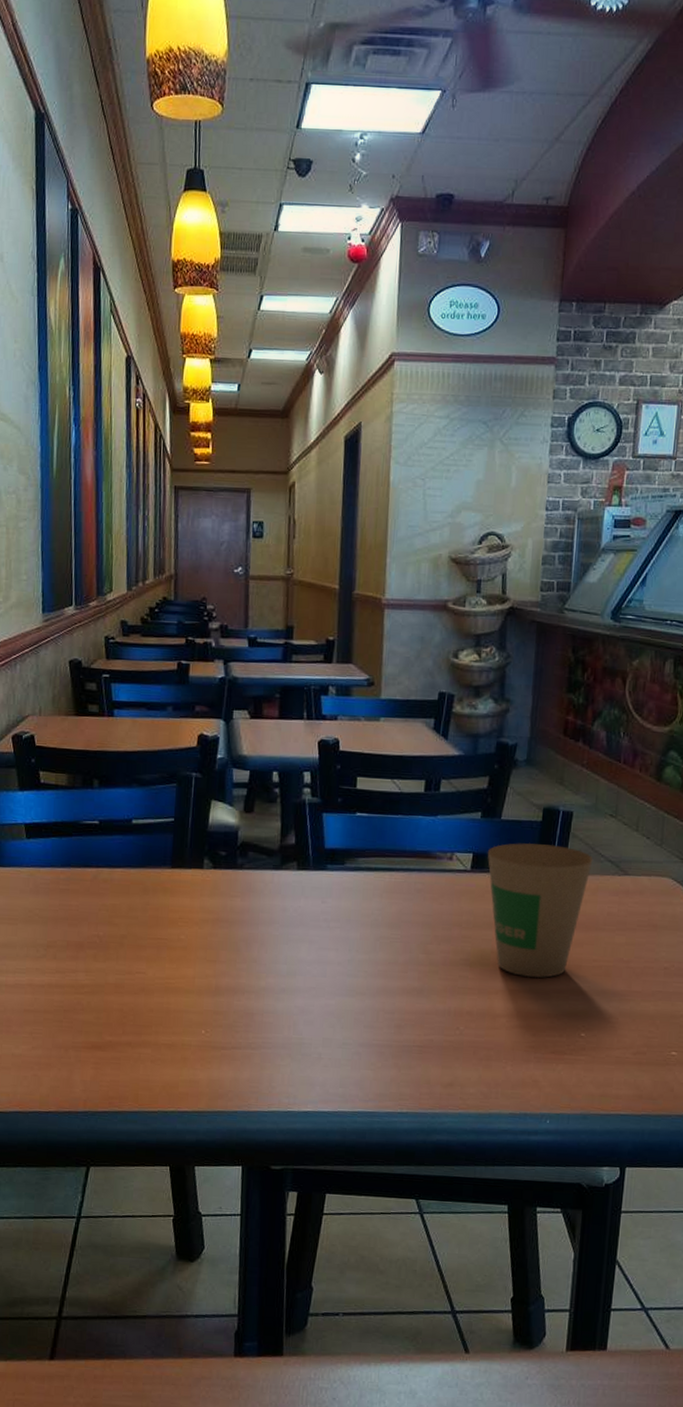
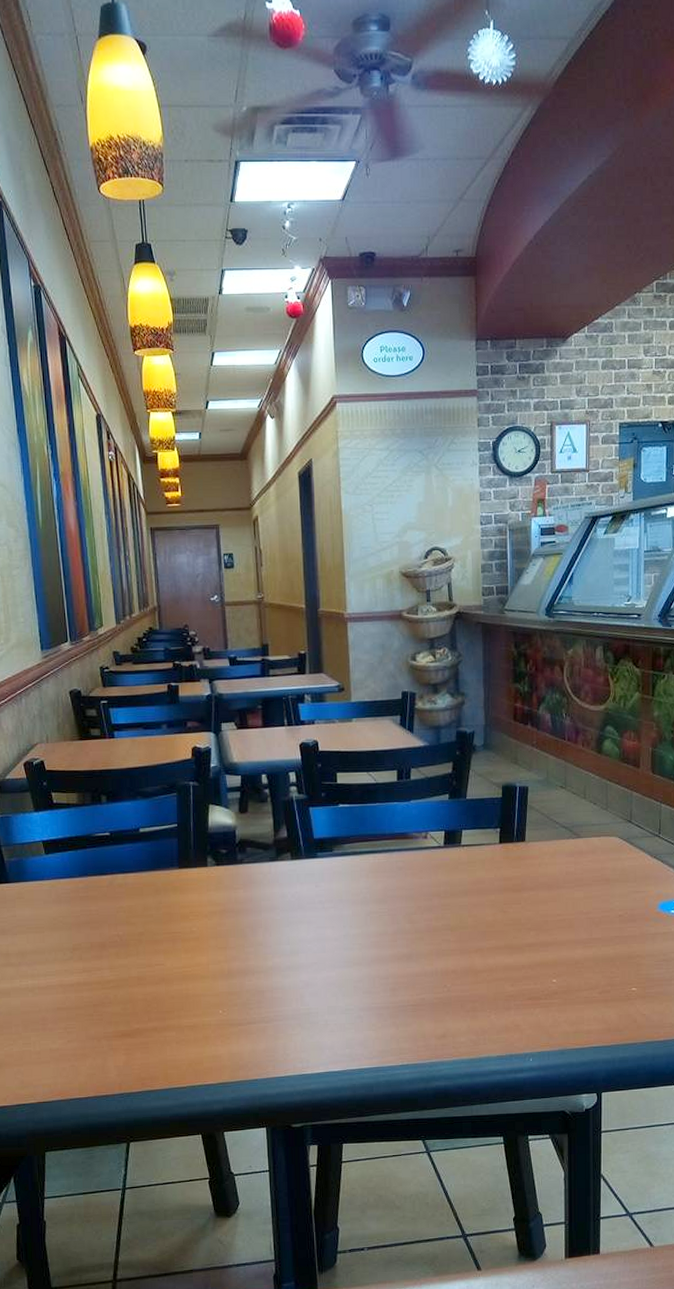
paper cup: present [487,842,593,979] -> none [457,817,549,936]

